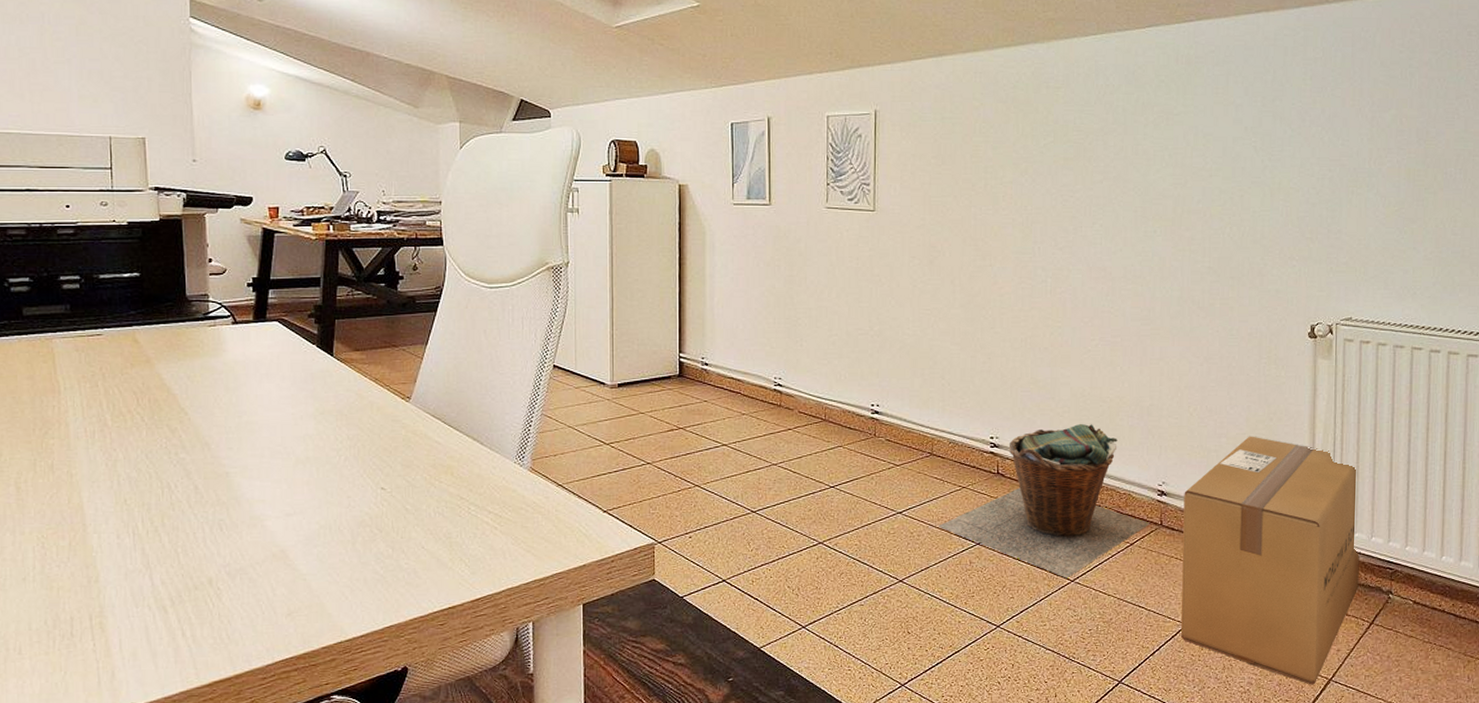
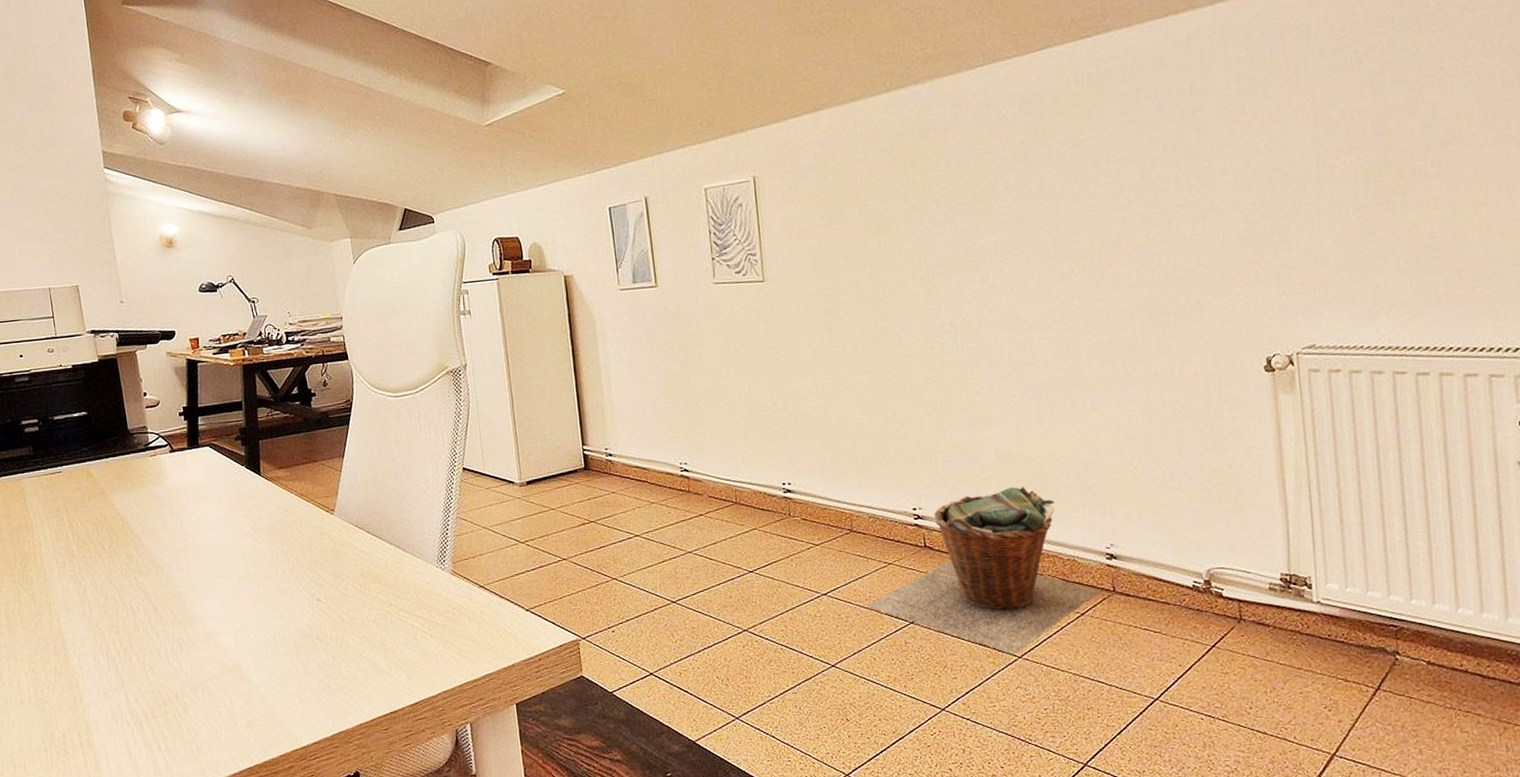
box: present [1180,436,1360,685] -> none [1136,486,1357,762]

